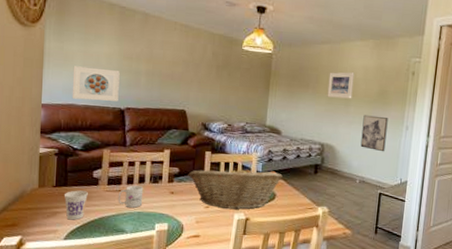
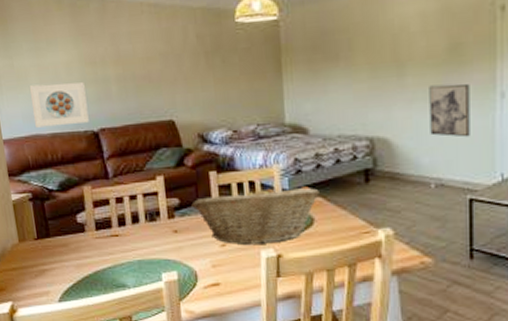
cup: present [63,190,88,220] -> none [48,241,76,278]
mug: present [118,185,144,208] -> none [110,227,142,256]
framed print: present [327,72,355,99] -> none [367,24,407,69]

